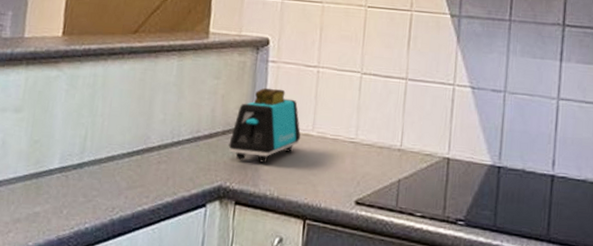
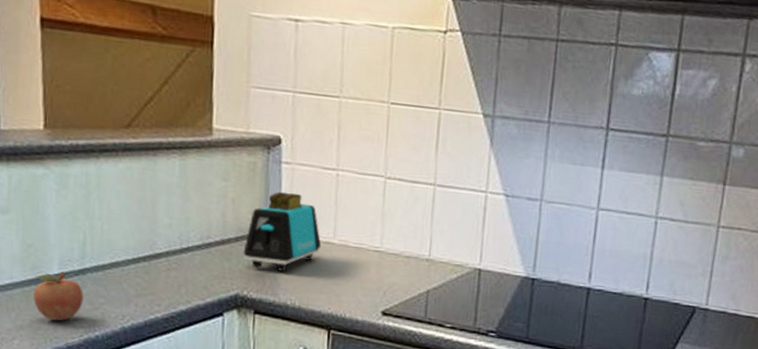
fruit: none [32,166,79,213] -> present [33,271,83,321]

